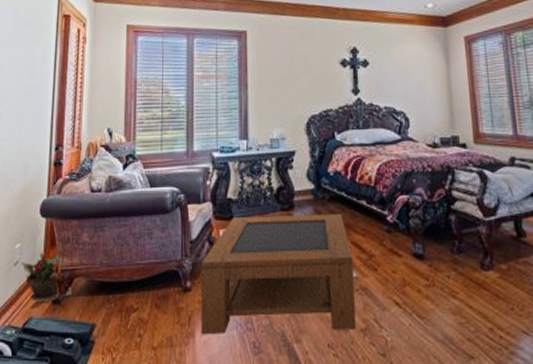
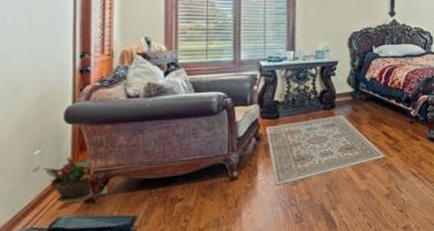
coffee table: present [201,214,356,335] -> none [247,111,382,214]

